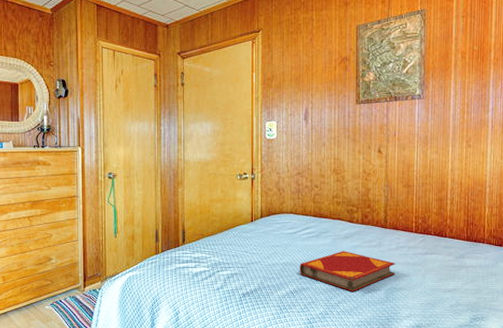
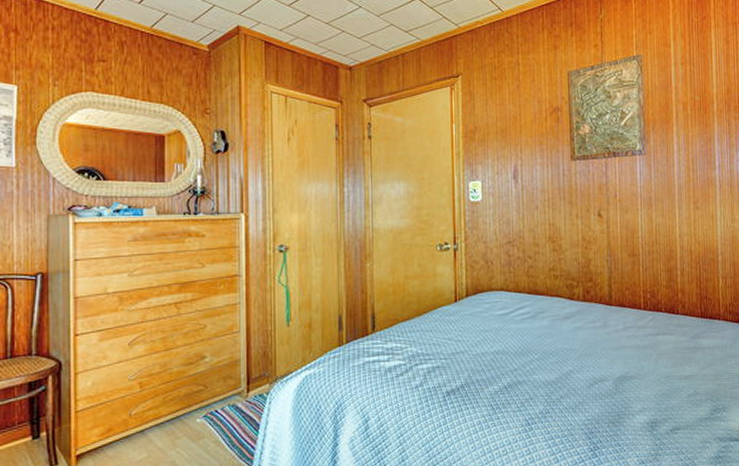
hardback book: present [300,251,396,291] -> none [514,334,624,383]

